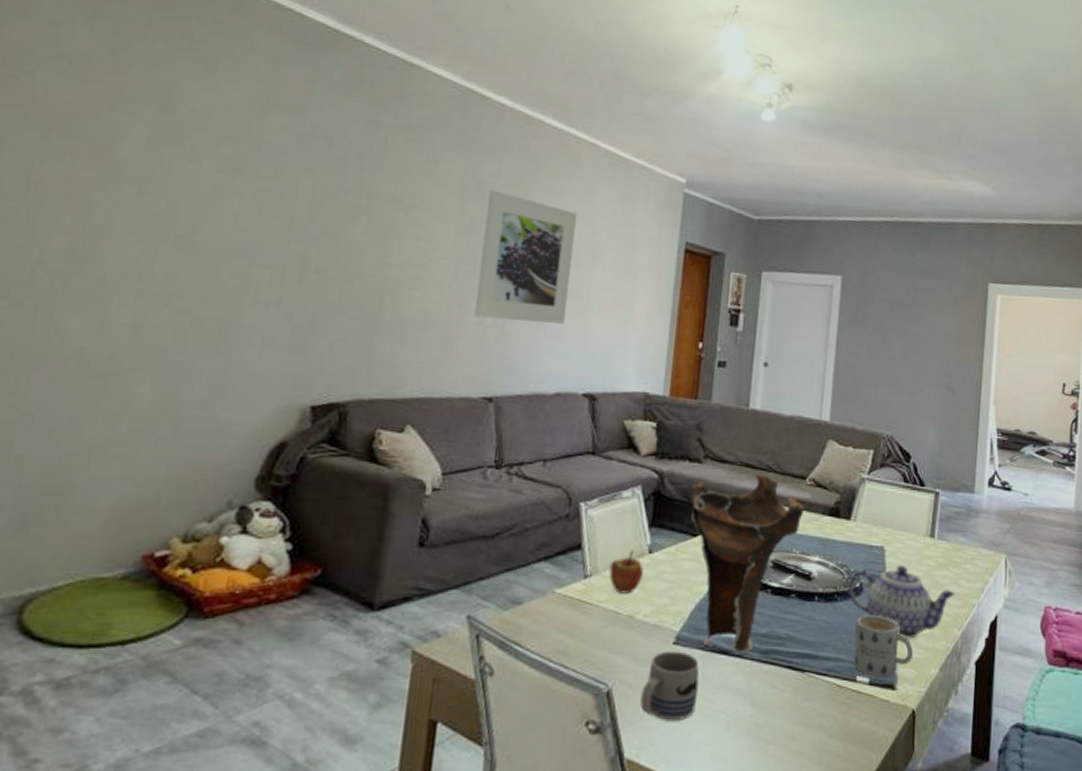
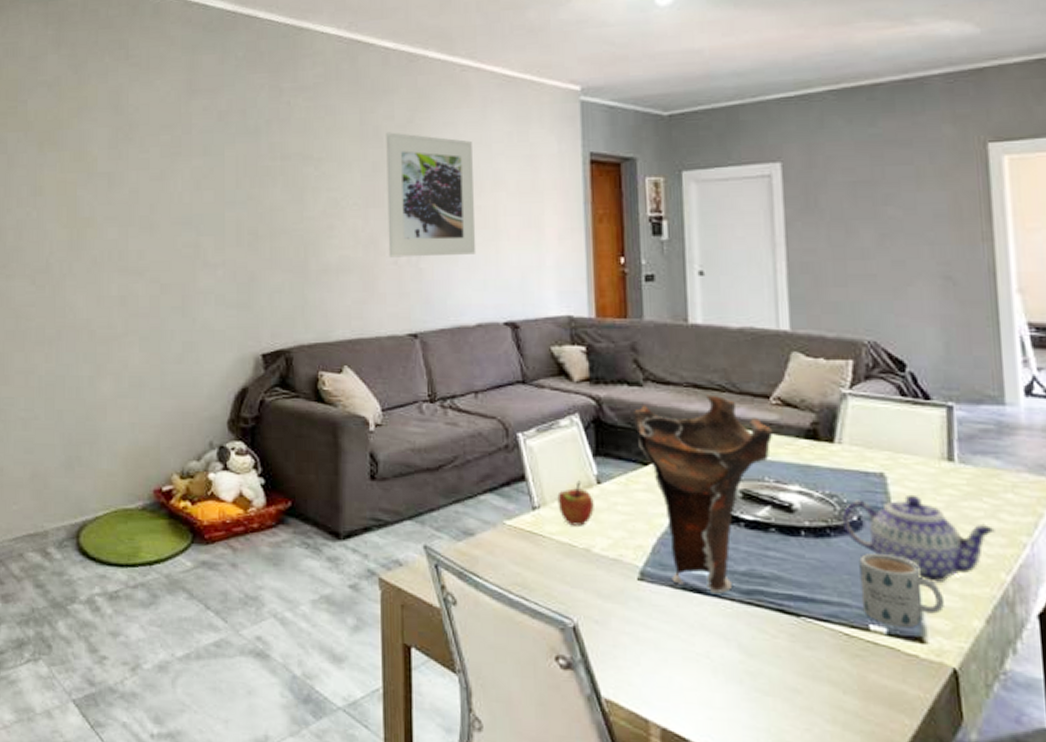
mug: present [640,651,700,721] -> none [610,587,674,663]

